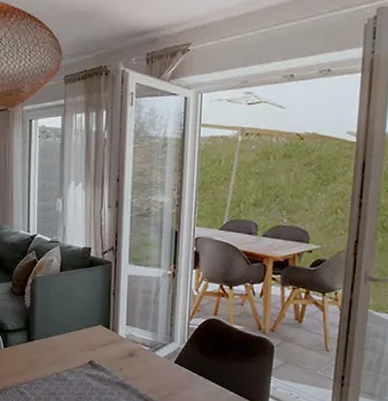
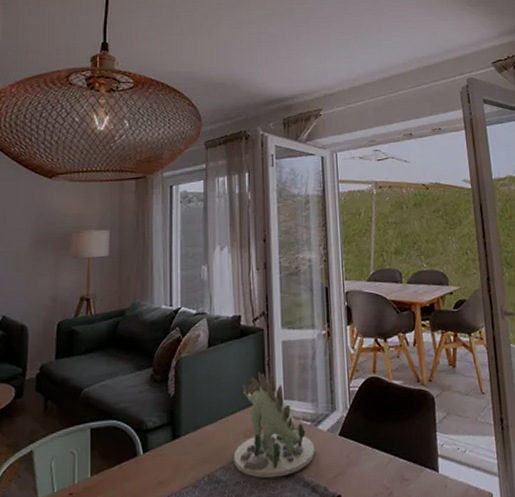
toy dinosaur: none [78,299,151,387] -> present [233,372,315,479]

